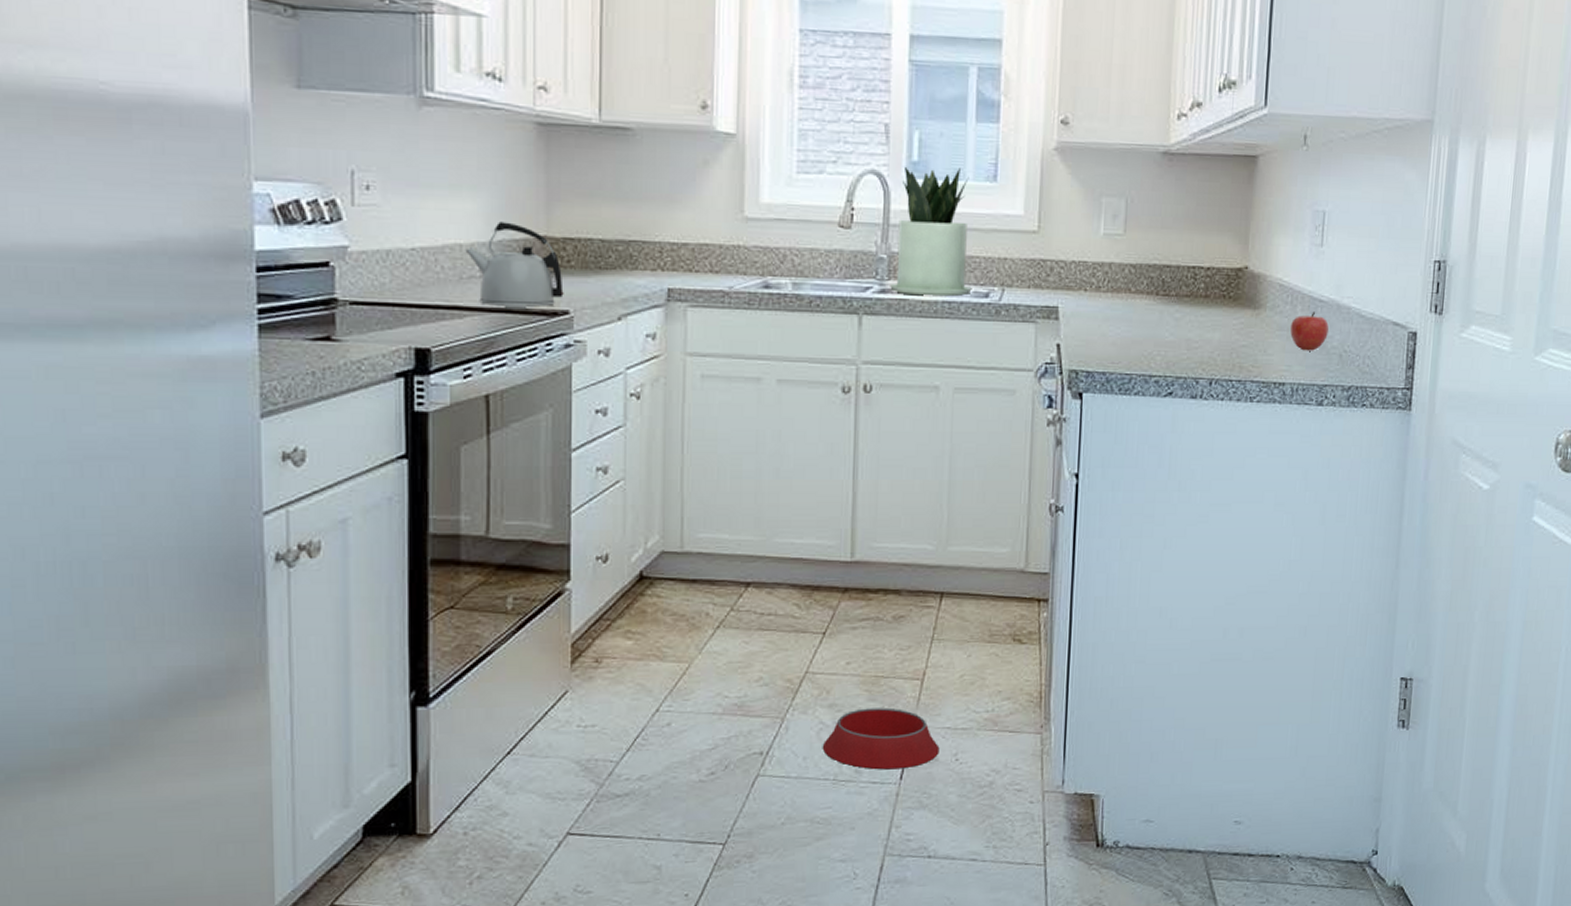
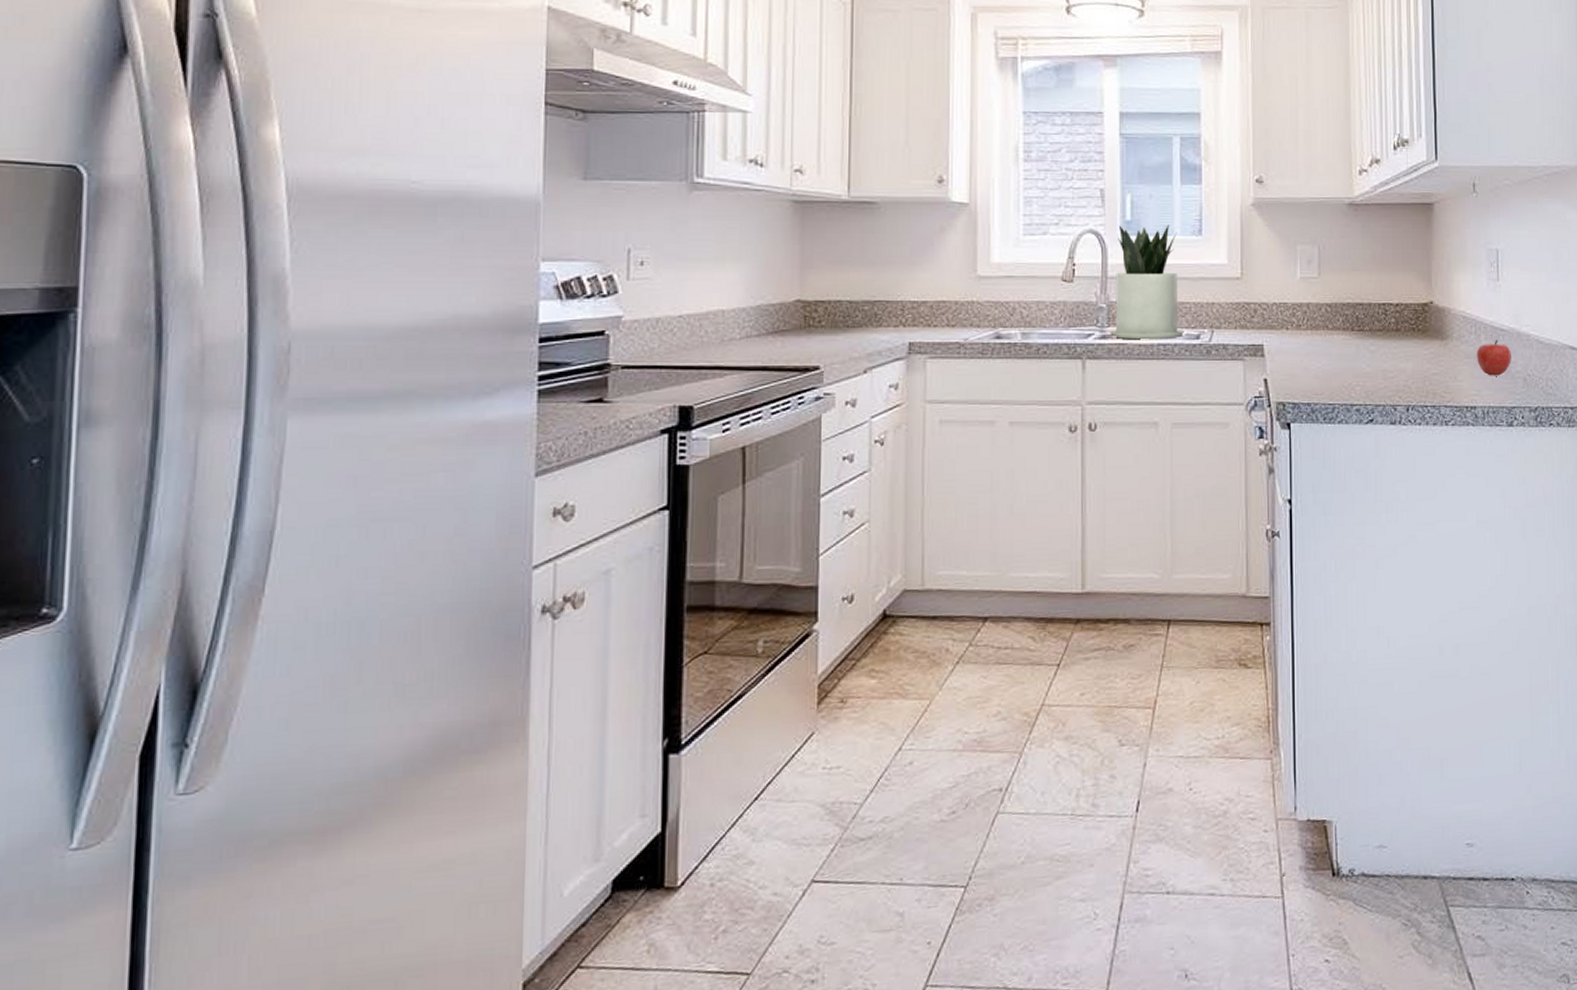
kettle: present [465,221,564,310] -> none [727,289,815,367]
pet bowl: present [822,707,940,770] -> none [1059,738,1173,803]

